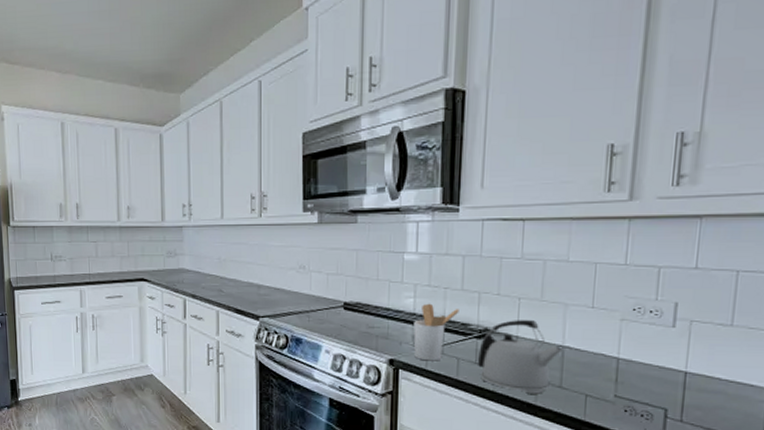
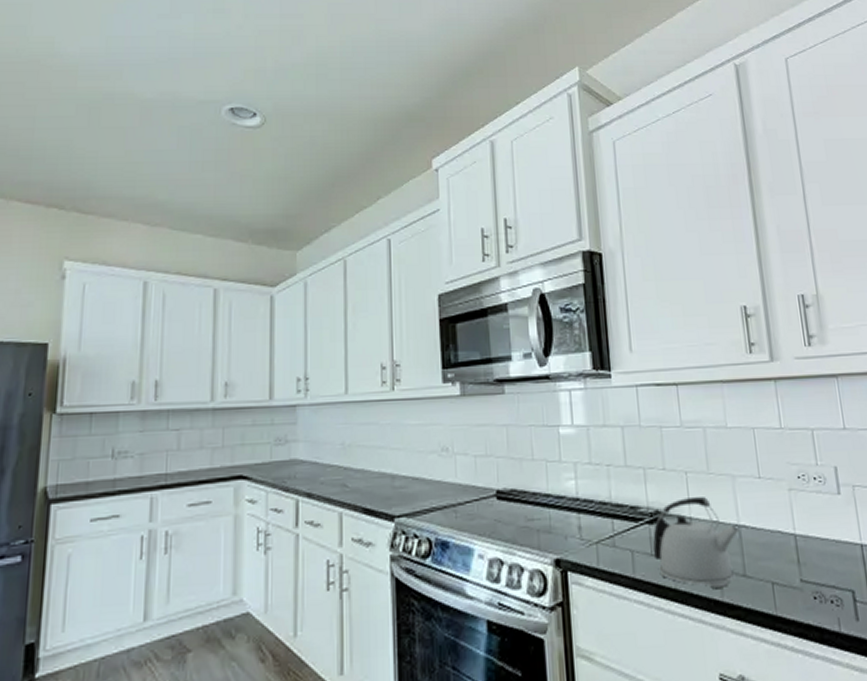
utensil holder: present [413,303,459,361] -> none [578,484,626,558]

